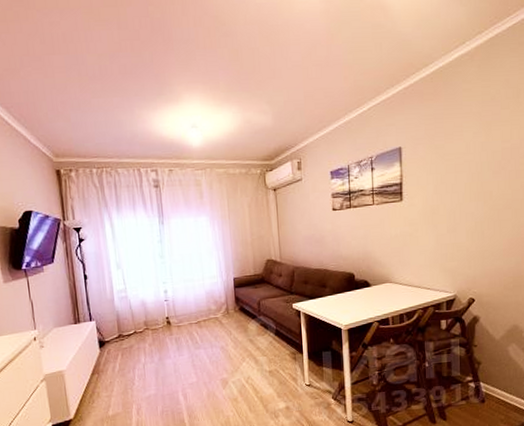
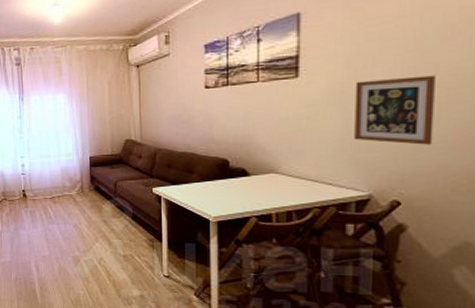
picture frame: none [441,200,492,254] -> present [354,75,435,145]

